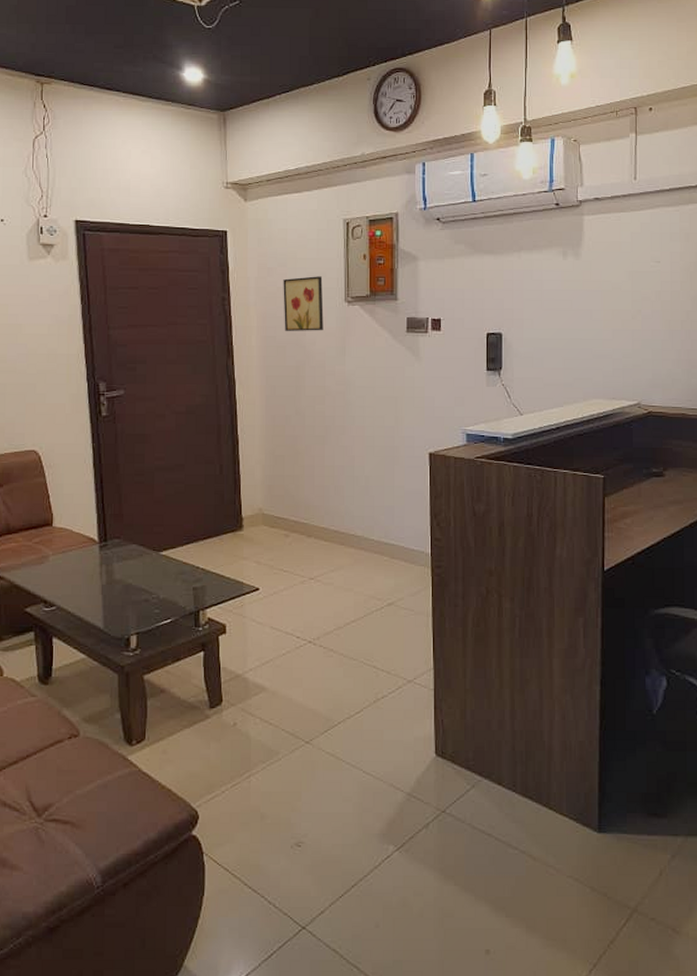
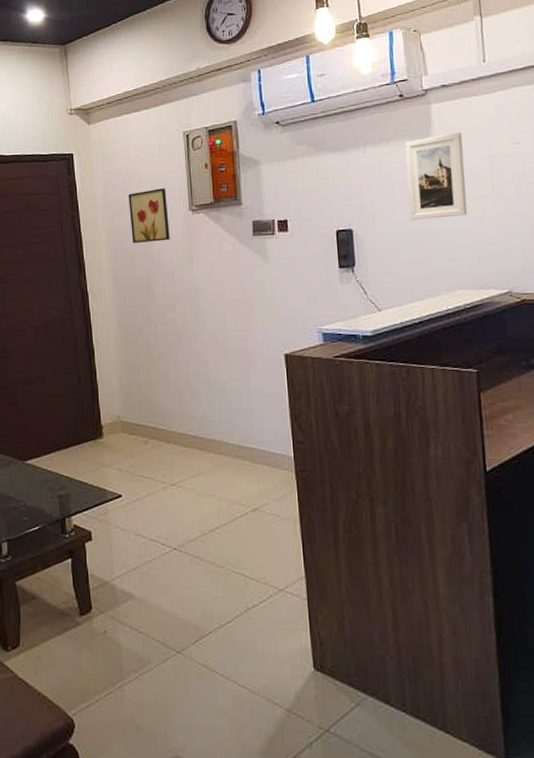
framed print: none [556,246,609,329] -> present [405,132,468,220]

